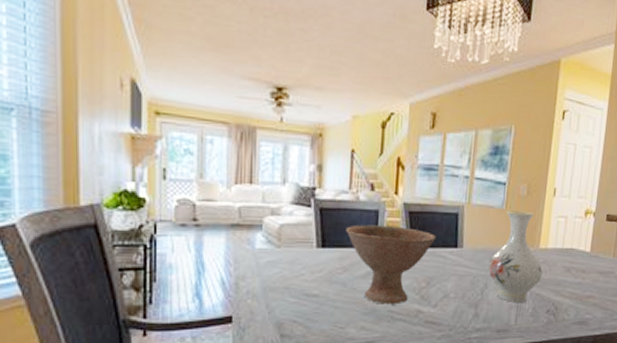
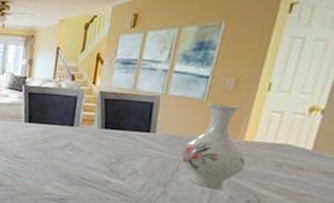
bowl: present [346,225,437,305] -> none [48,107,130,173]

